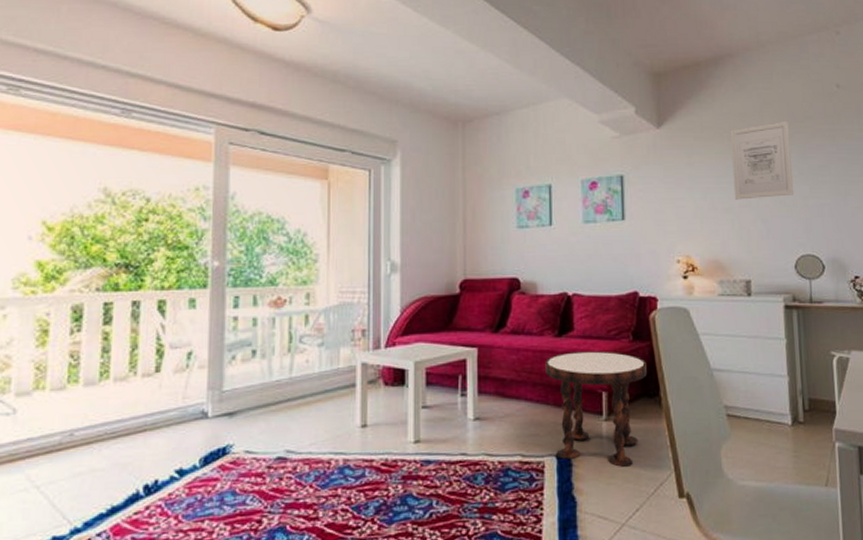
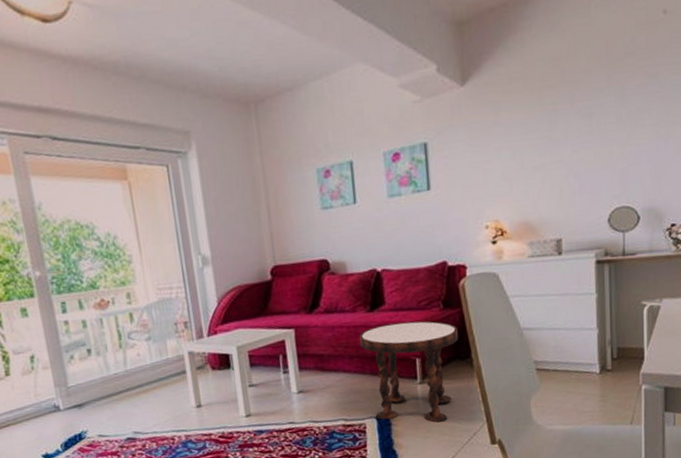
wall art: present [730,121,794,200] -> none [541,60,610,156]

